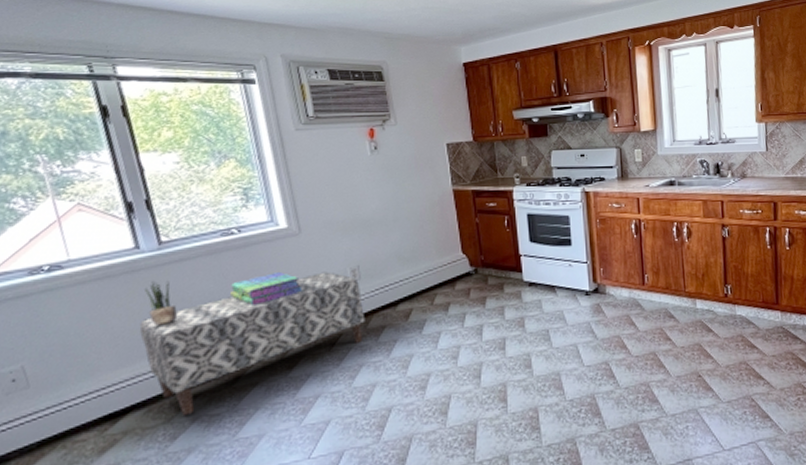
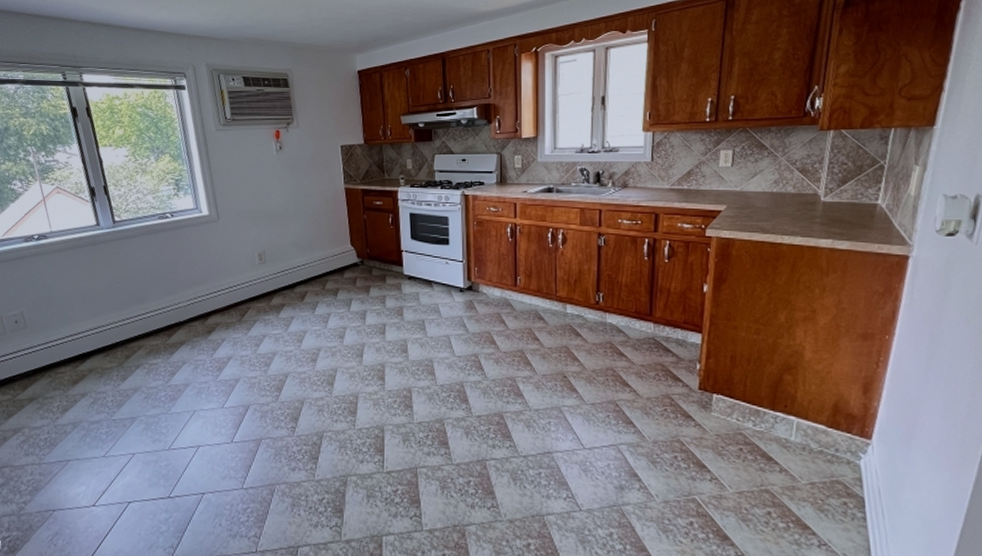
bench: present [139,272,365,416] -> none [99,254,269,362]
potted plant: present [145,280,177,325] -> none [104,252,127,288]
stack of books: present [230,272,304,306] -> none [165,252,221,279]

